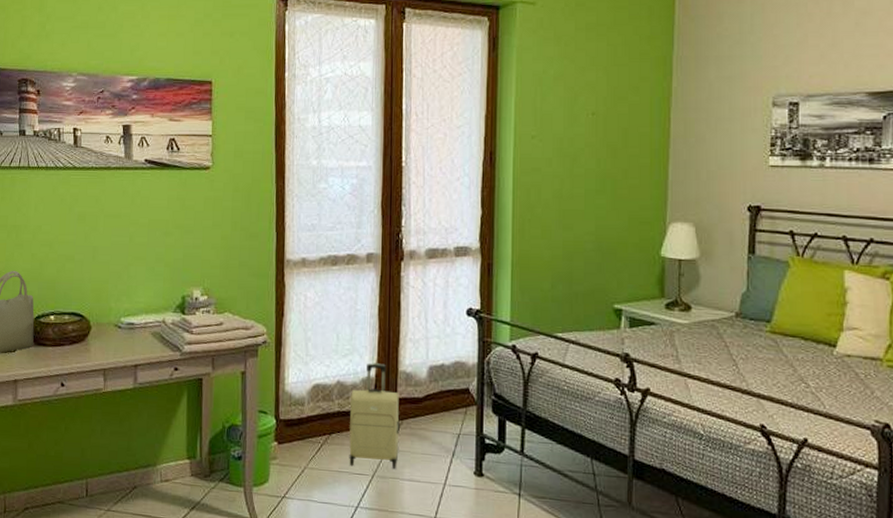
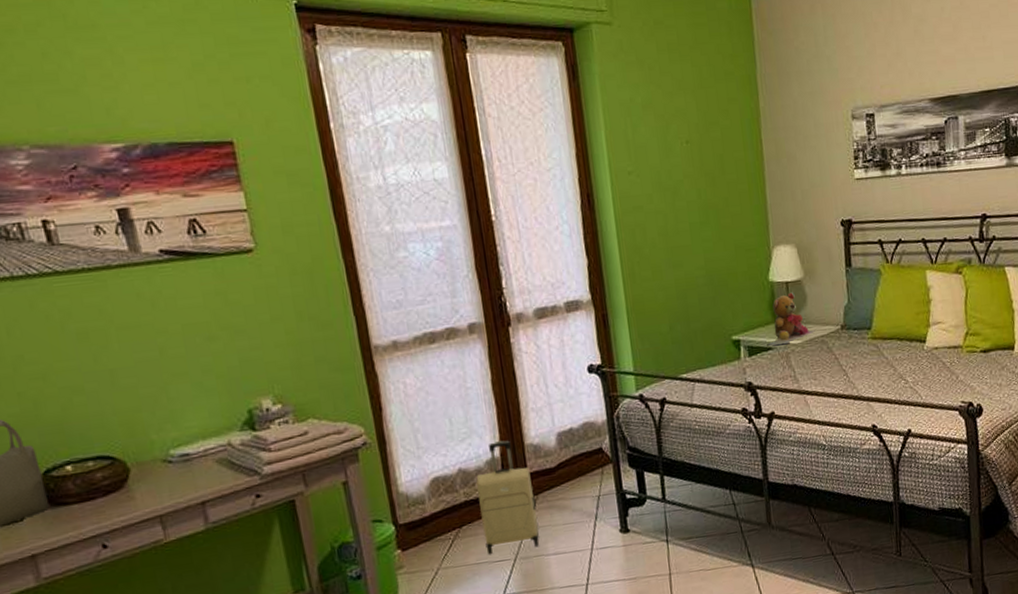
teddy bear: none [650,270,706,322] -> present [767,292,815,346]

